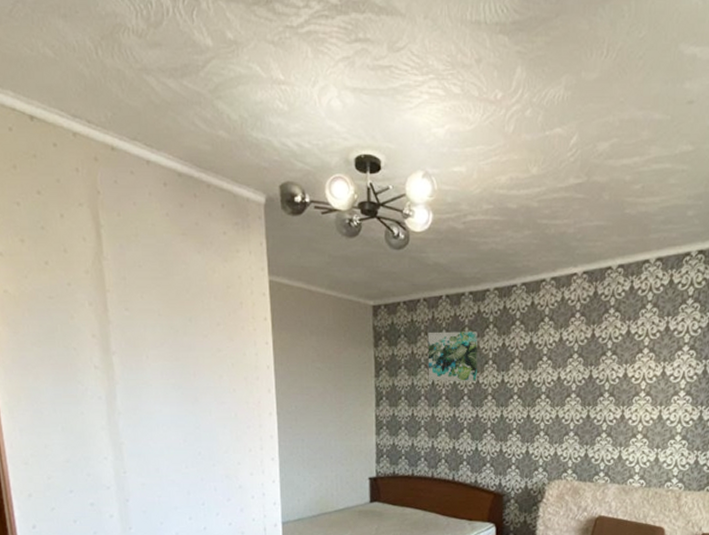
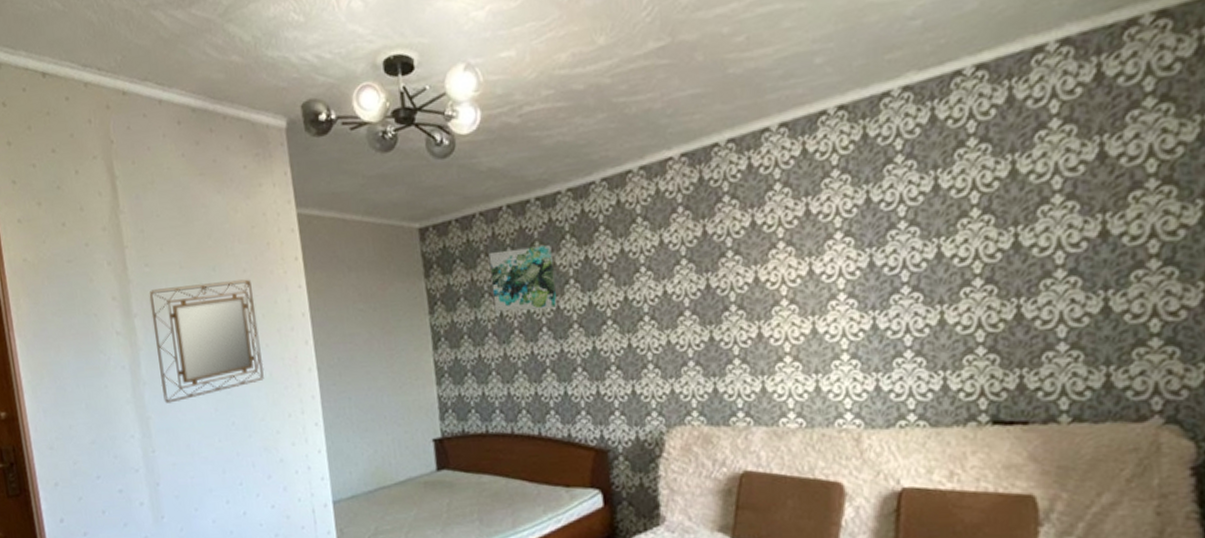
home mirror: none [128,332,230,432] -> present [149,279,264,403]

